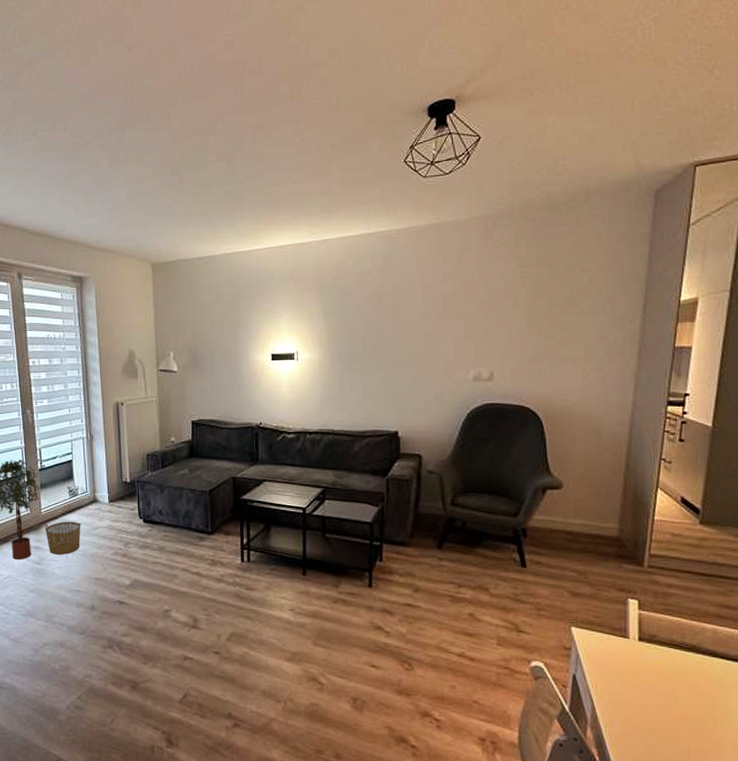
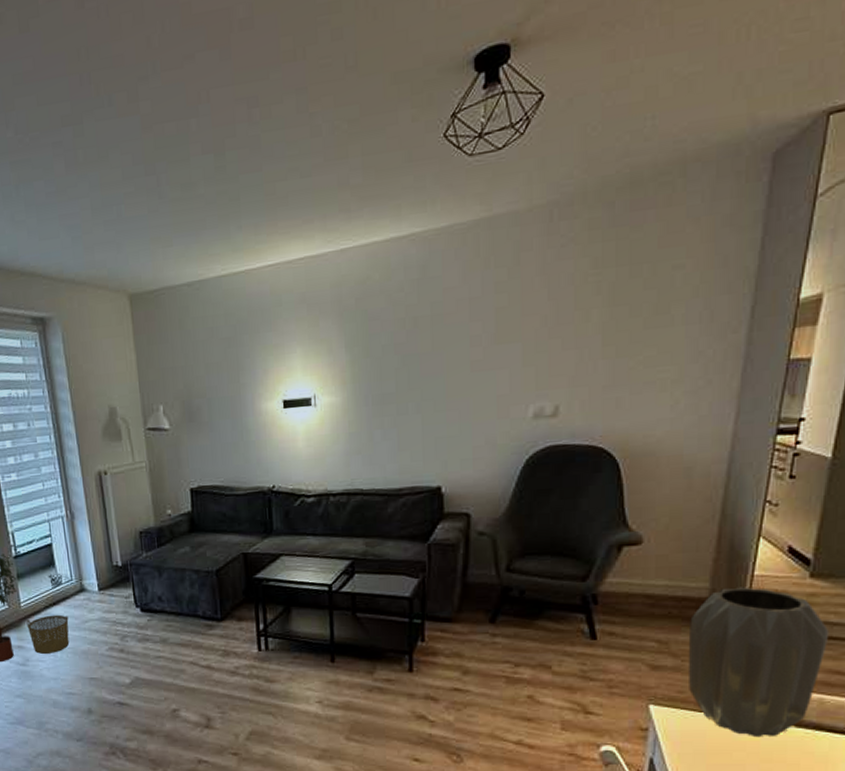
vase: none [602,529,718,660] -> present [687,587,830,736]

